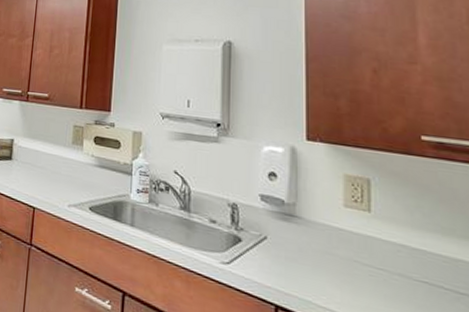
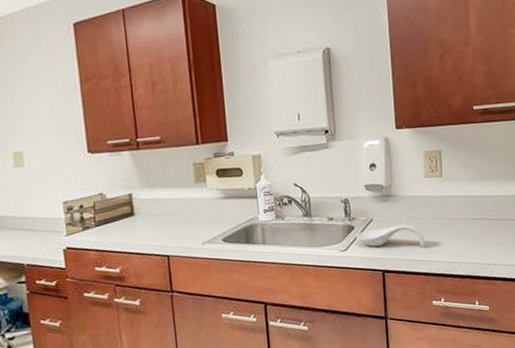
spoon rest: none [243,248,340,293] -> present [356,224,425,247]

